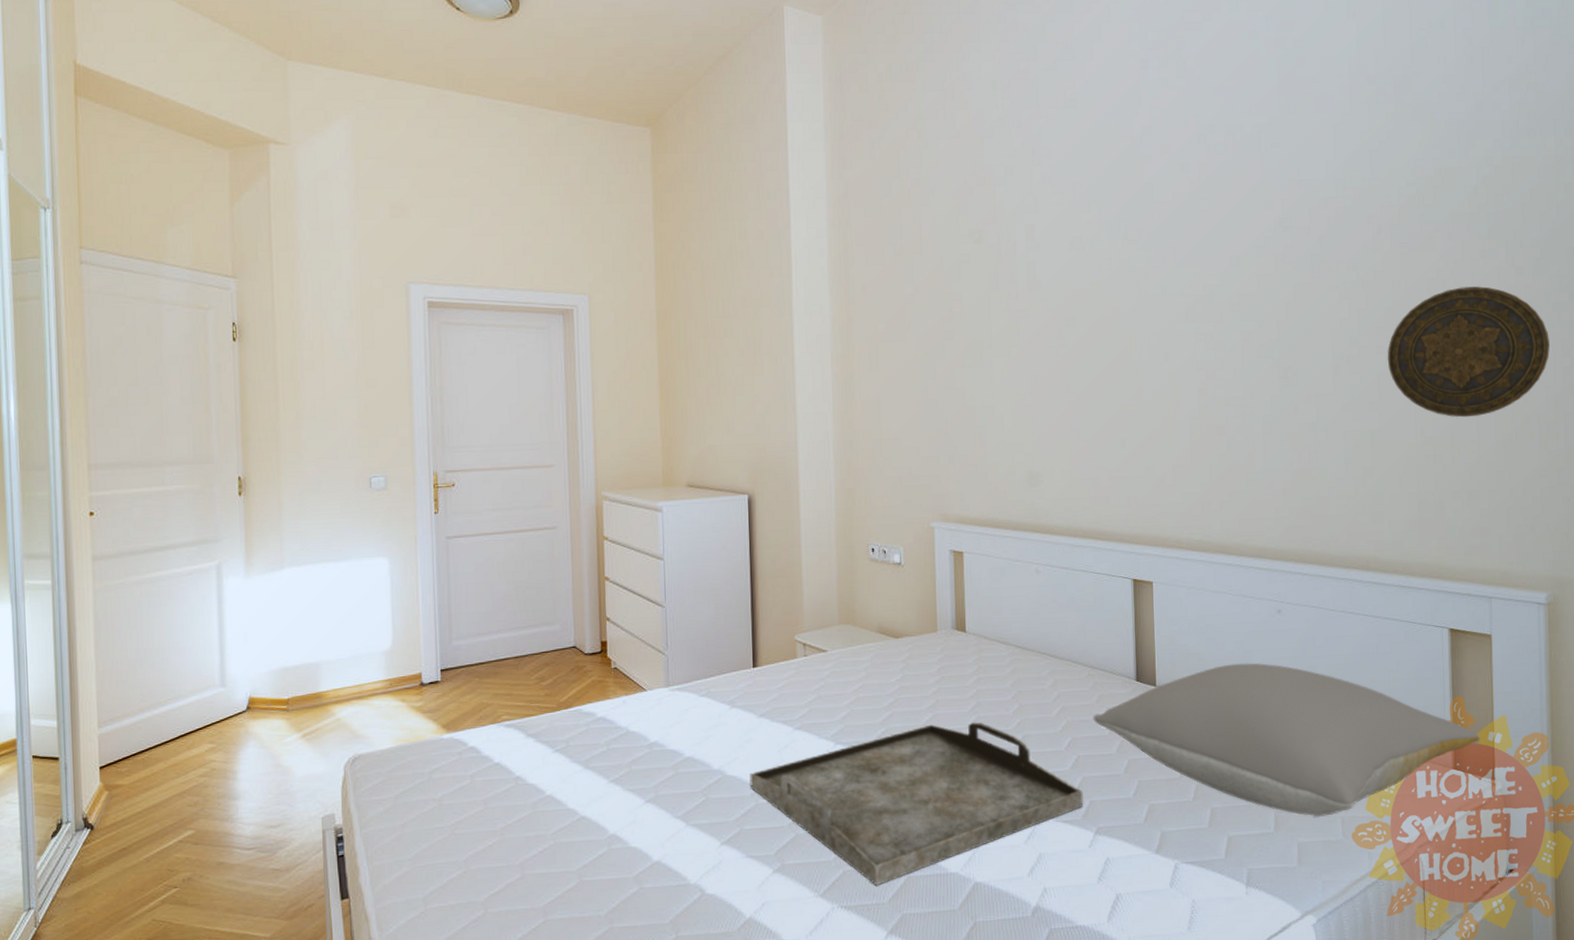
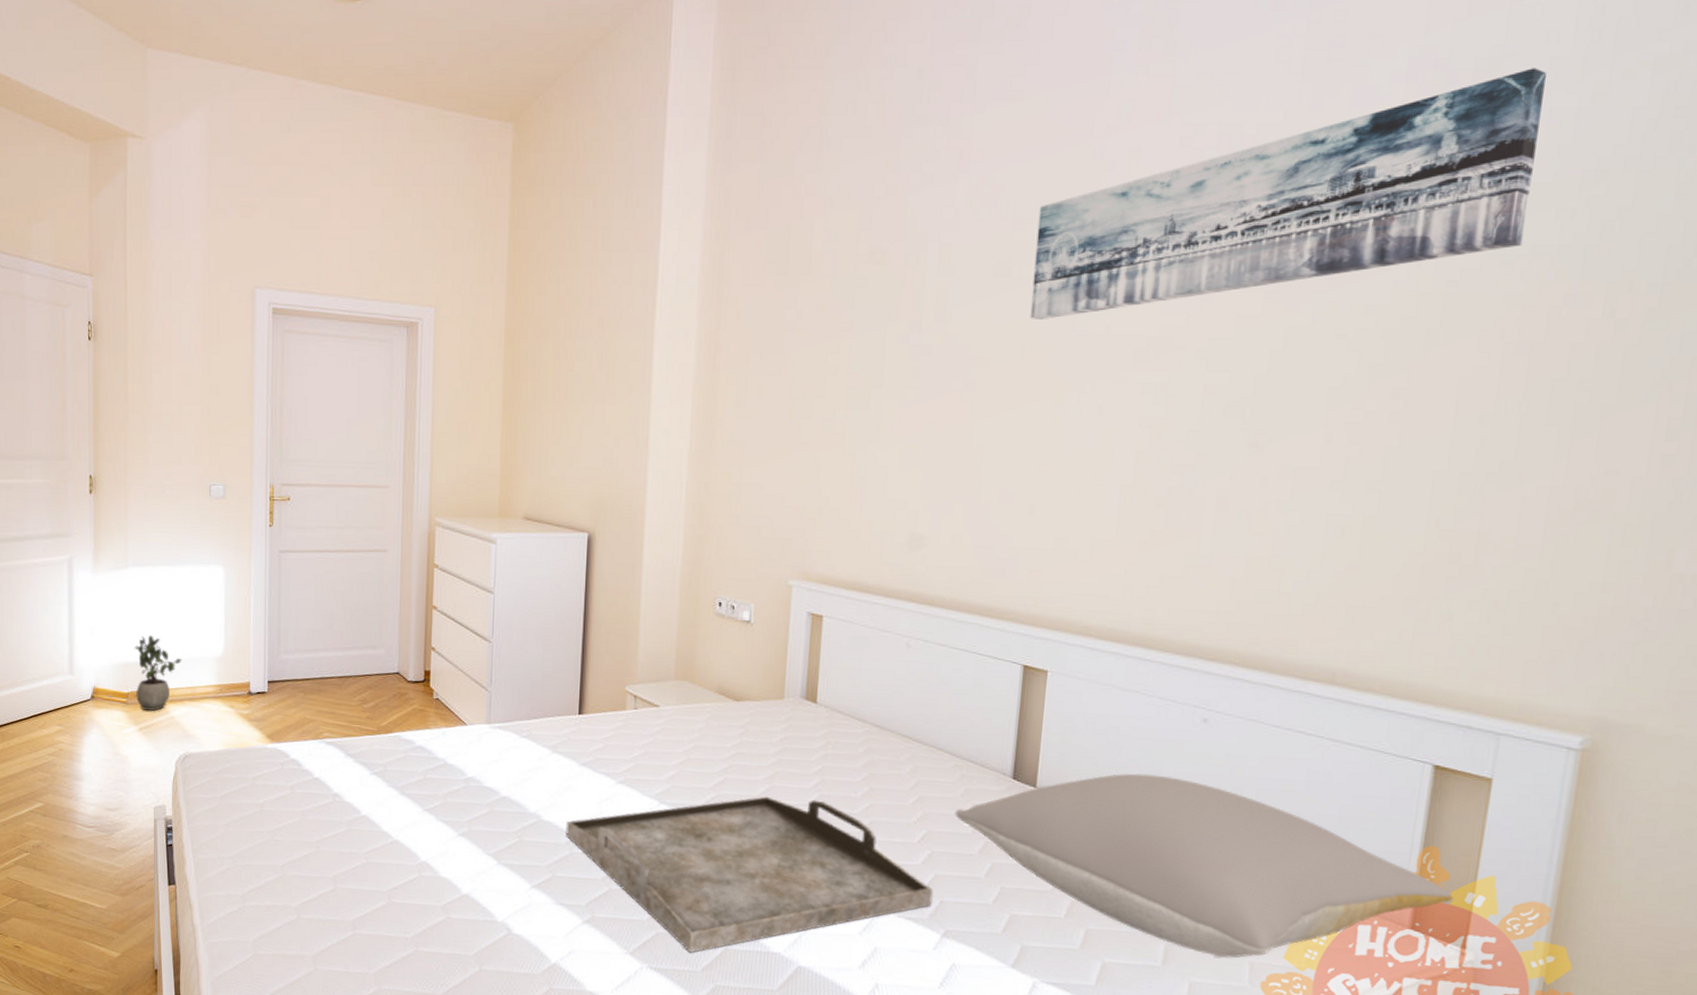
potted plant: none [293,636,347,716] -> present [134,635,182,712]
wall art: none [1099,83,1446,285] -> present [1030,68,1546,321]
decorative plate: present [1387,285,1550,418] -> none [1402,341,1651,510]

